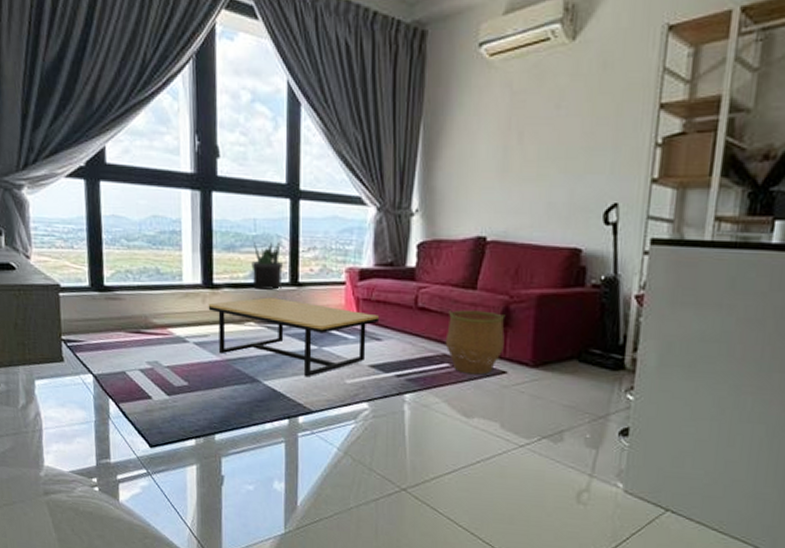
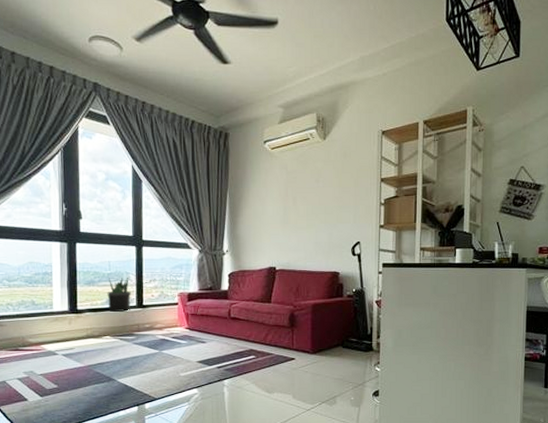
coffee table: present [208,297,380,378] -> none [73,317,204,374]
basket: present [445,310,506,375] -> none [251,317,292,362]

